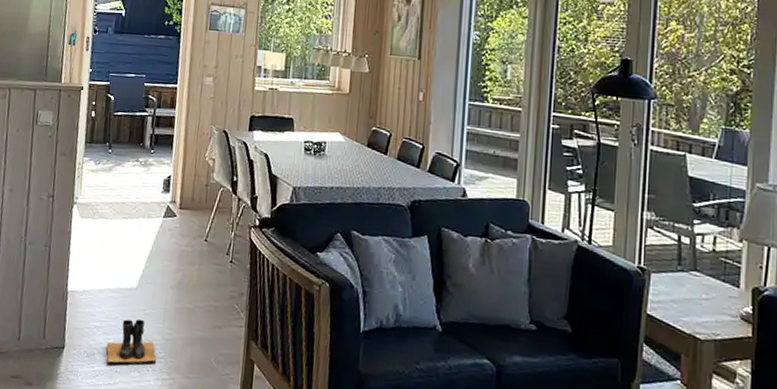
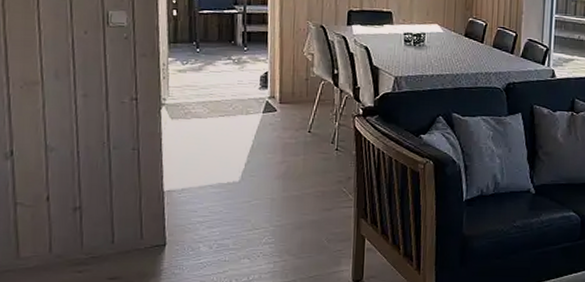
boots: present [106,319,157,364] -> none [212,210,267,254]

